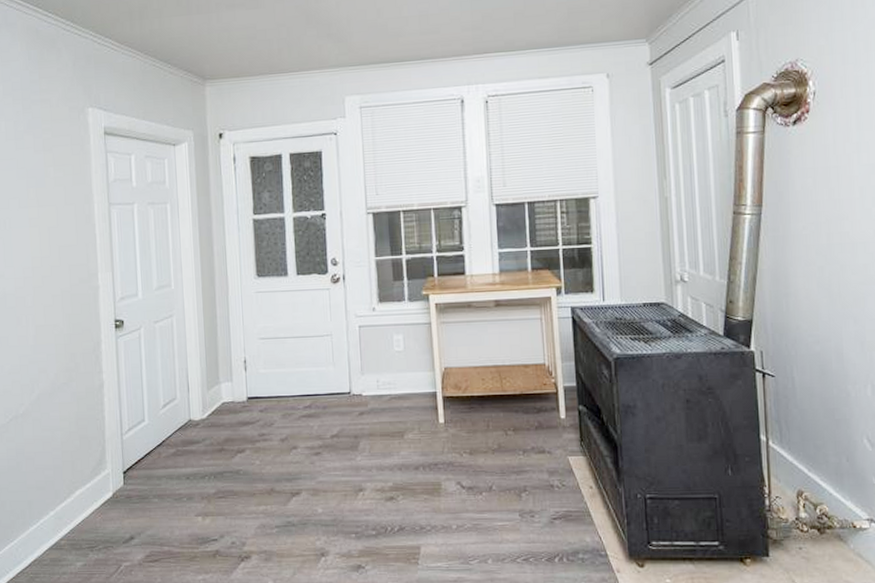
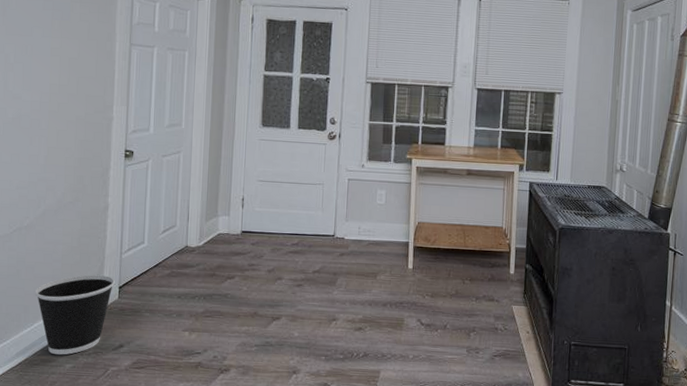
wastebasket: none [37,461,118,553] -> present [34,274,115,355]

